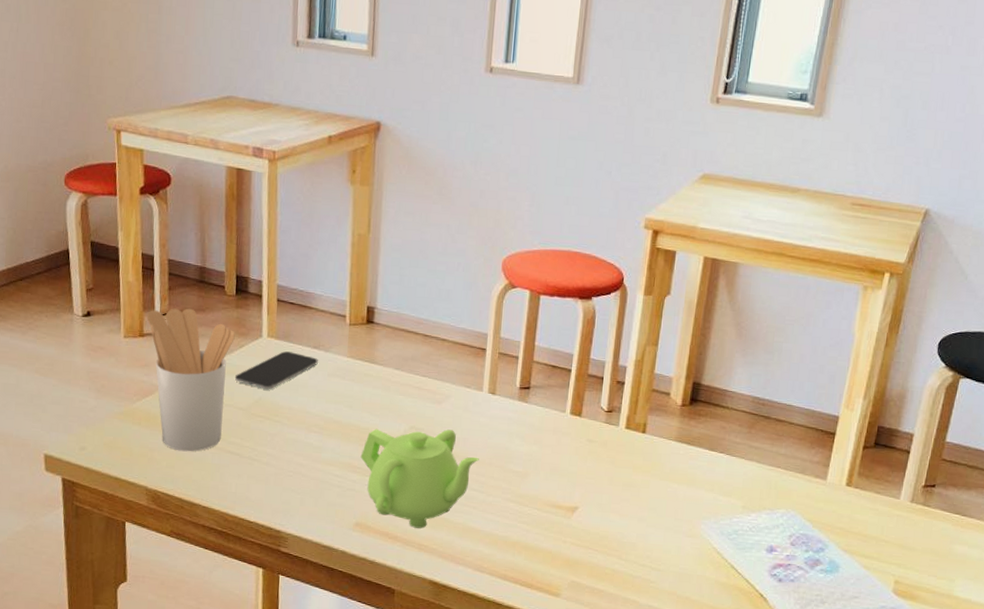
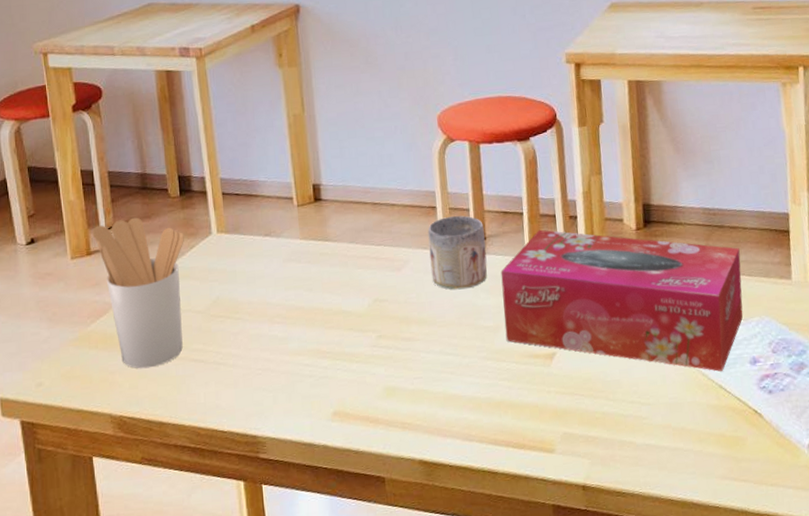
smartphone: present [234,351,318,390] -> none [189,243,271,288]
teapot: present [360,428,479,529] -> none [328,295,448,406]
mug: none [470,361,530,433] -> present [428,215,488,290]
tissue box: none [532,389,781,553] -> present [500,229,743,372]

